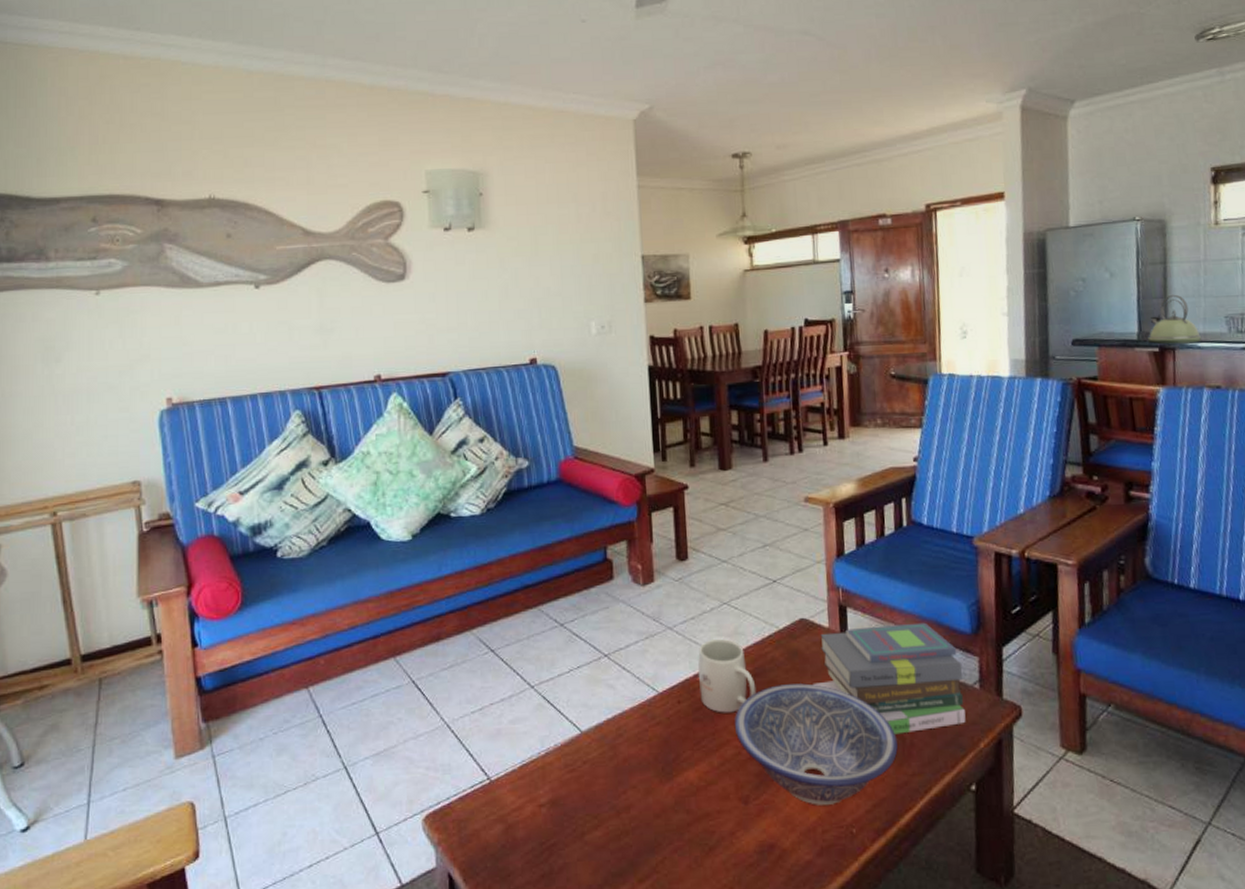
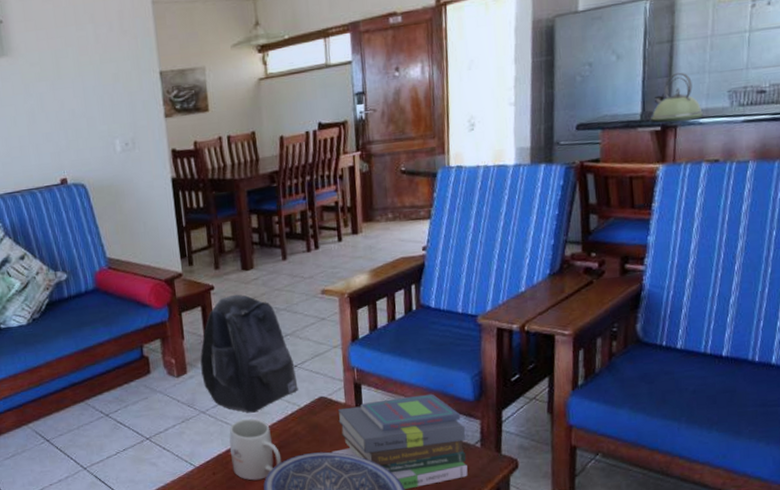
backpack: none [669,496,777,632] -> present [200,294,298,413]

